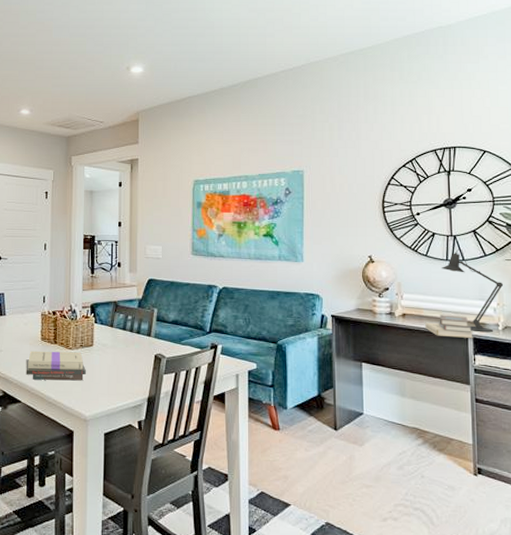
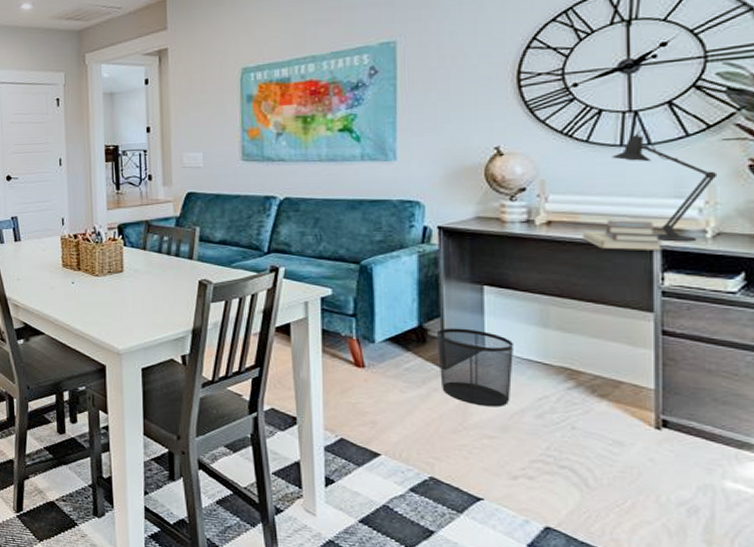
books: present [26,351,86,381] -> none [47,278,116,311]
waste bin: none [330,396,383,461] -> present [436,328,513,407]

